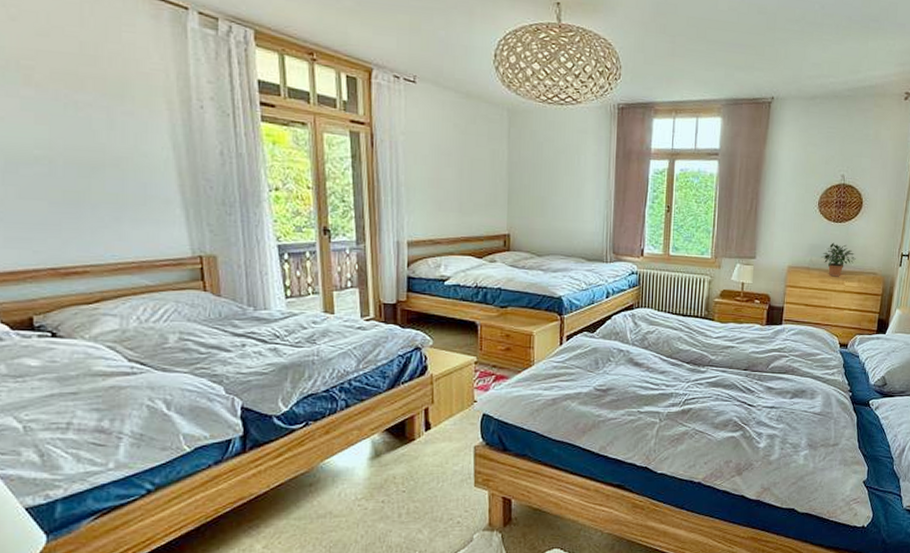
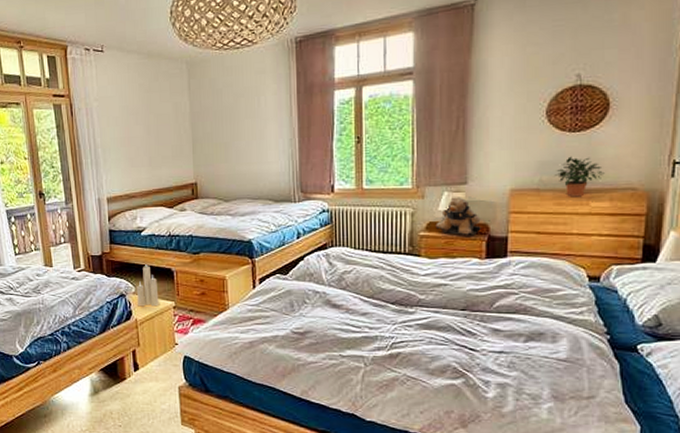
candle: none [433,316,461,362] -> present [136,264,160,307]
teddy bear: none [728,269,764,305] -> present [435,197,481,236]

